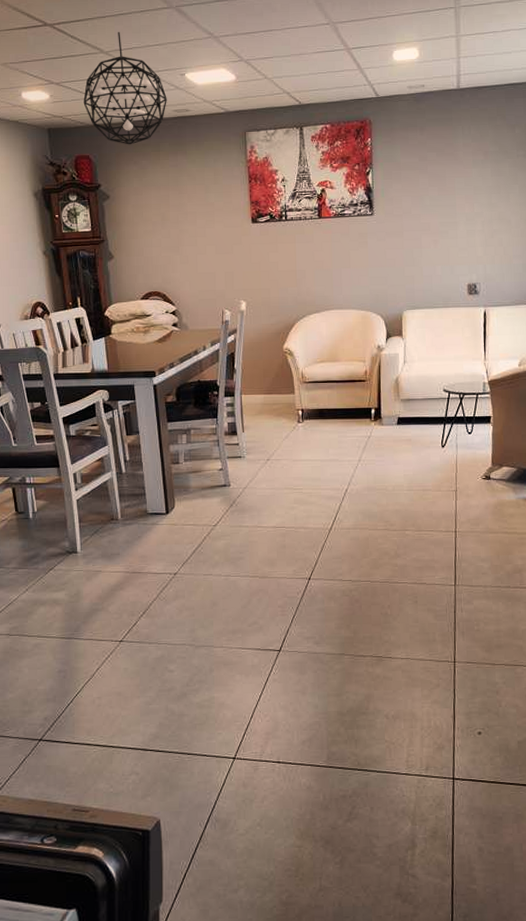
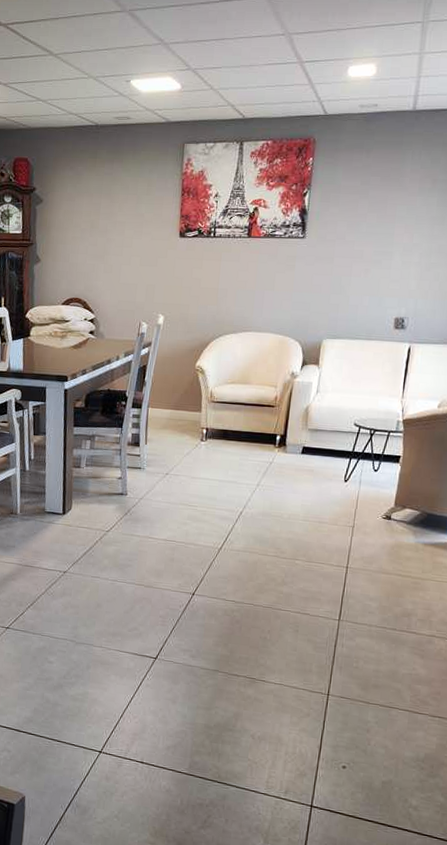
pendant light: present [83,32,167,145] -> none [28,34,110,150]

